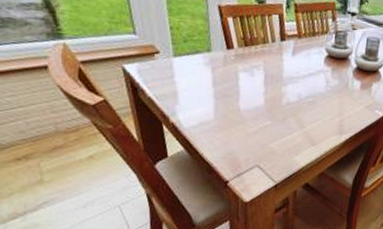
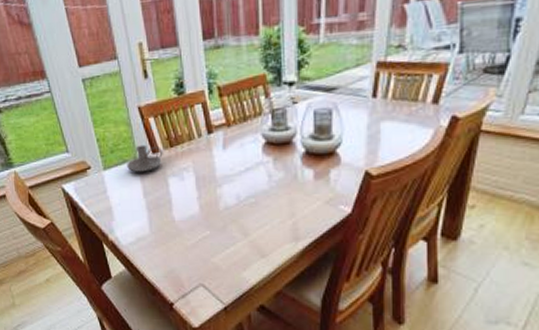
candle holder: none [199,39,237,64] -> present [127,144,163,172]

